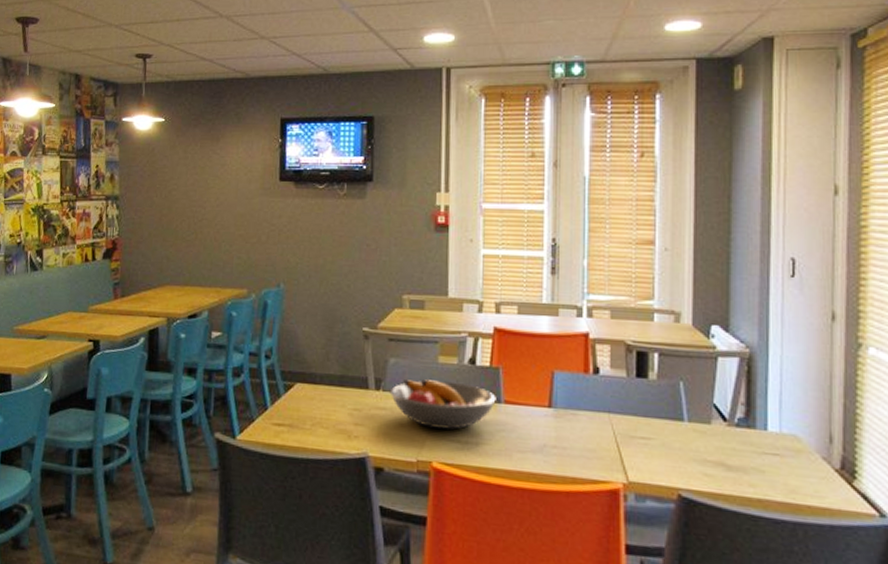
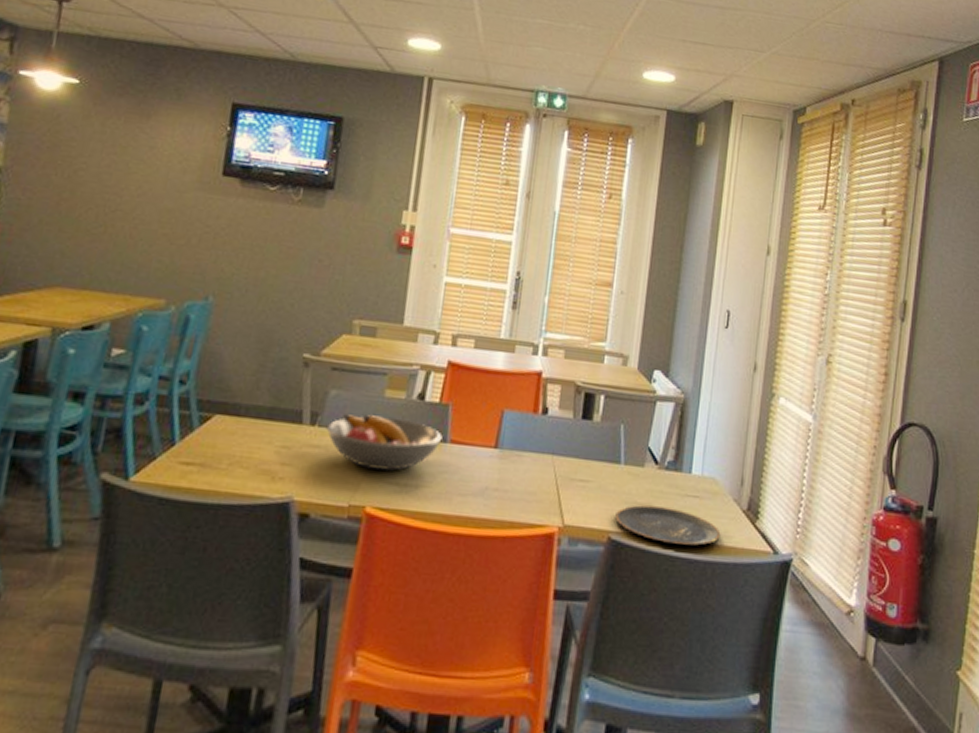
plate: none [684,462,810,506] -> present [615,505,721,546]

